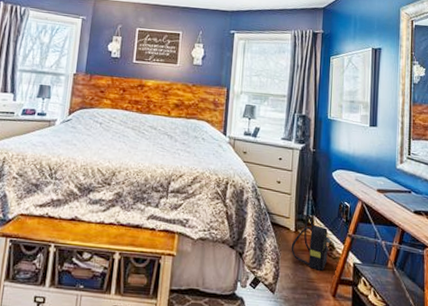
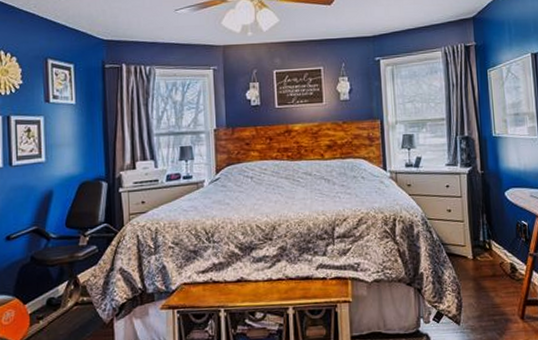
backpack: present [291,215,331,271] -> none [471,240,512,295]

